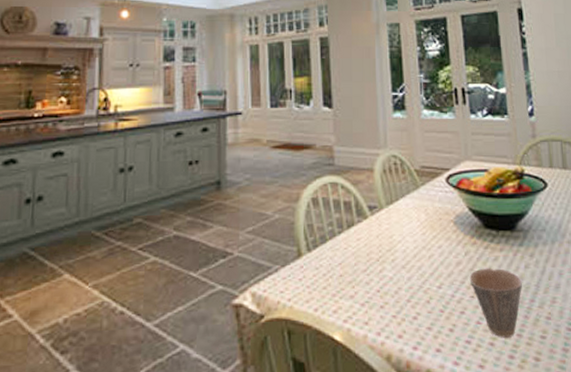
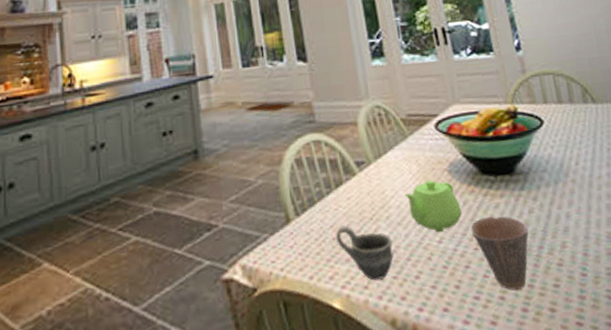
cup: none [343,264,396,318] -> present [336,225,394,281]
teapot: none [411,229,463,278] -> present [404,179,462,232]

